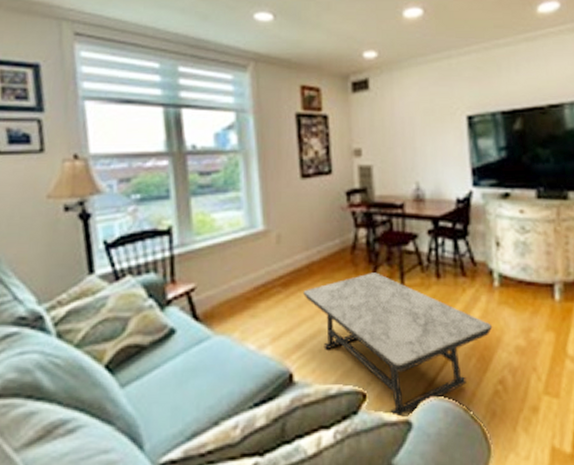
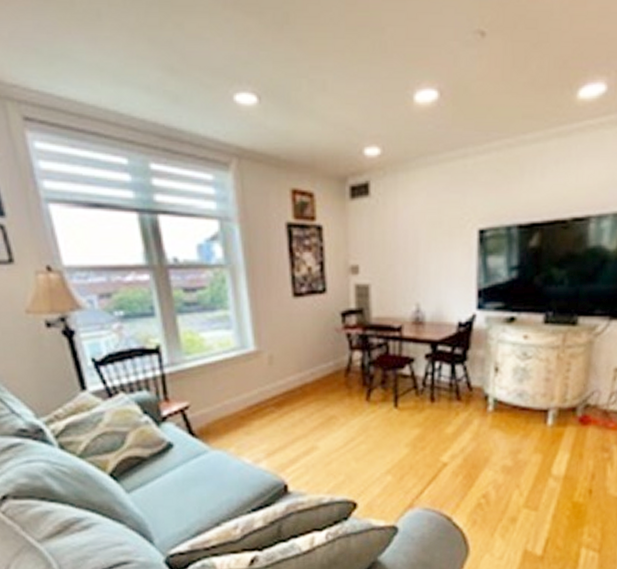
coffee table: present [303,272,493,419] -> none [297,395,482,524]

